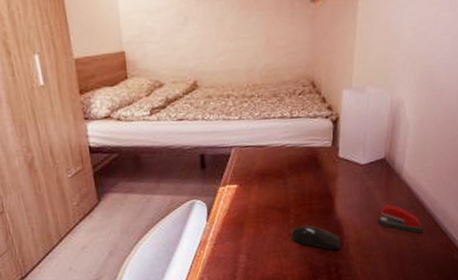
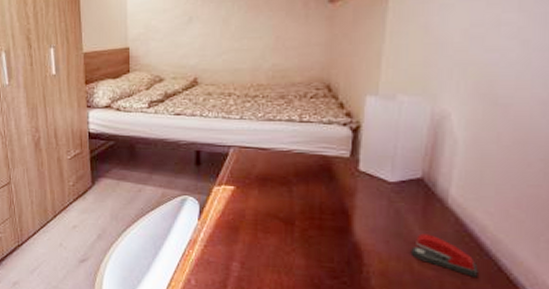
computer mouse: present [290,225,340,250] -> none [294,241,358,277]

